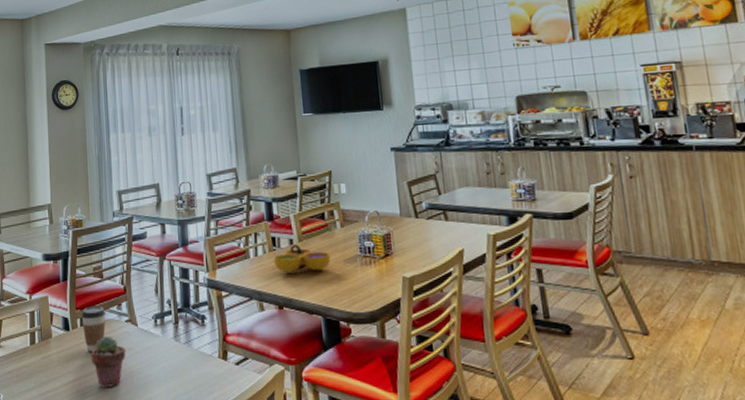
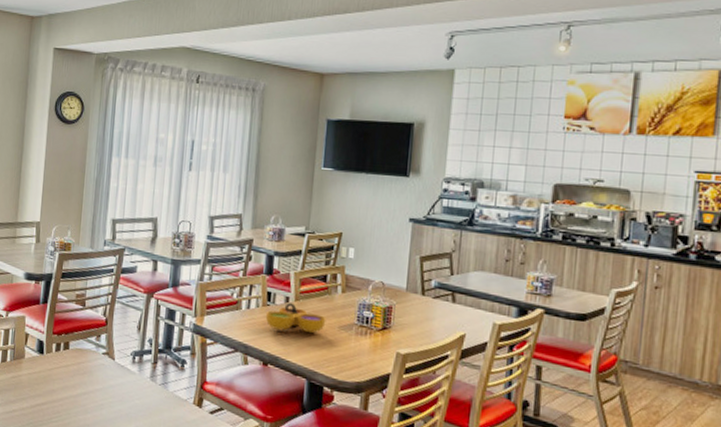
coffee cup: present [81,306,106,351] -> none [57,333,84,378]
potted succulent: present [91,336,126,389] -> none [62,364,99,417]

